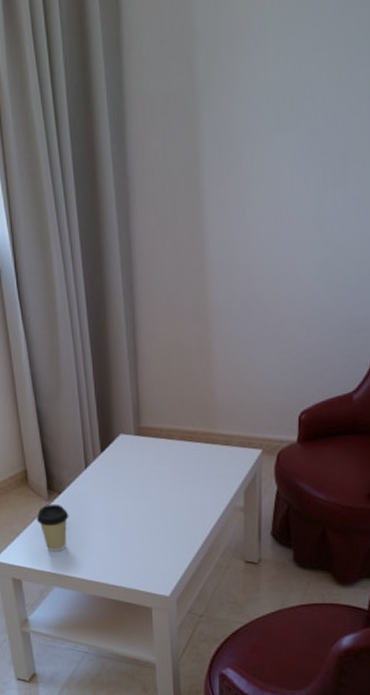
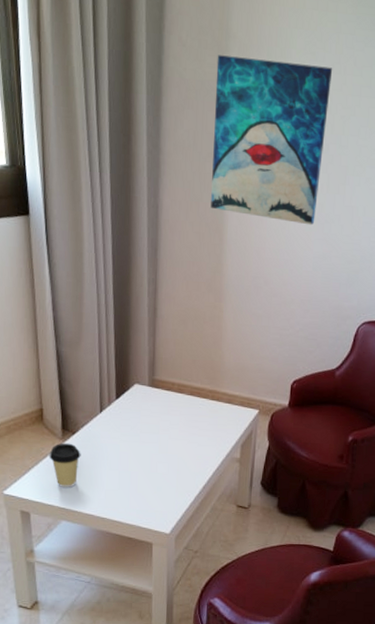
wall art: none [182,43,320,231] -> present [211,55,333,226]

